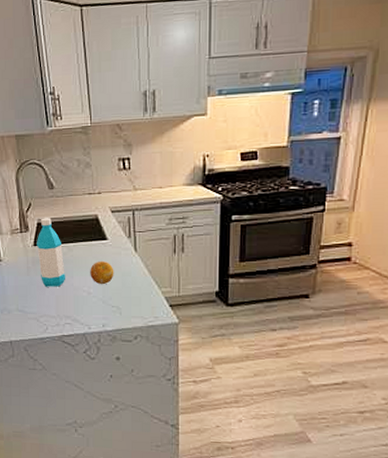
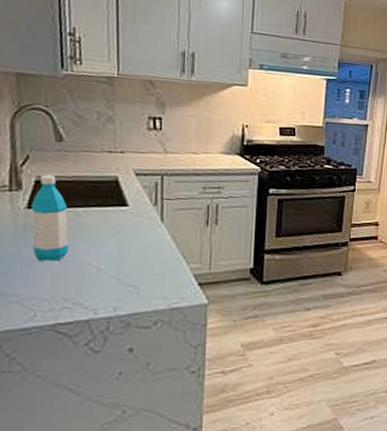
fruit: present [90,260,114,285] -> none [102,230,134,259]

